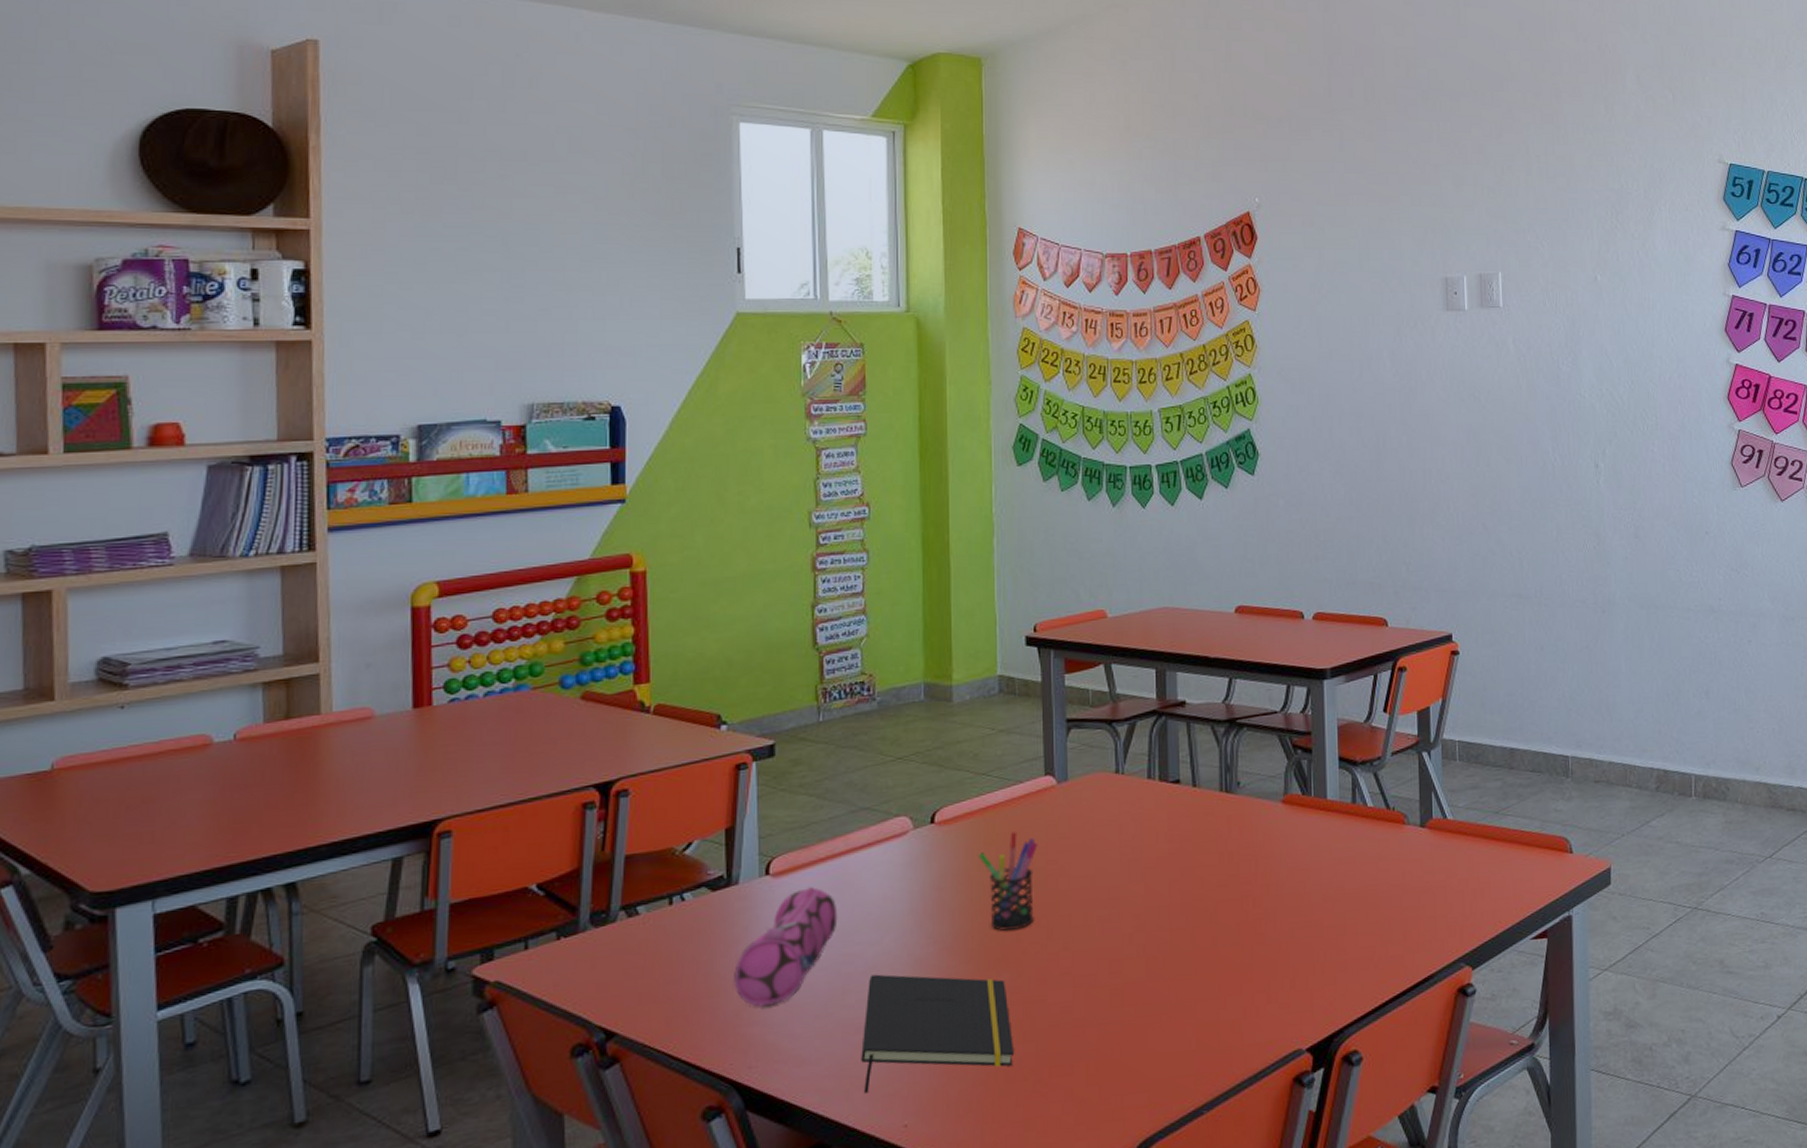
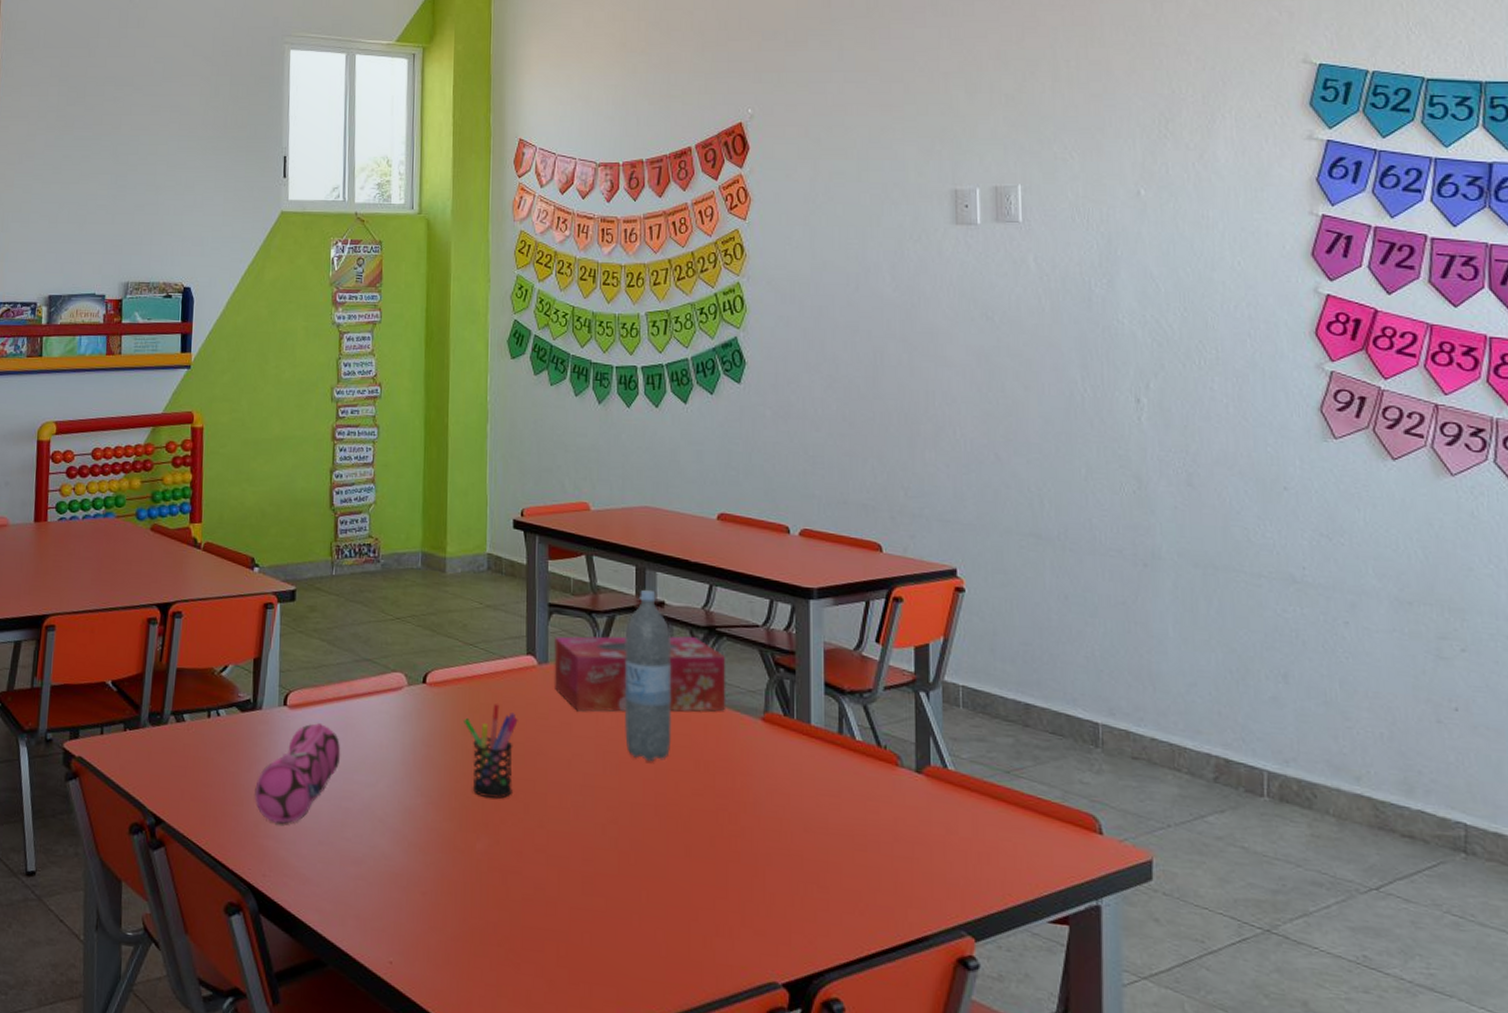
notepad: present [861,974,1015,1093] -> none [355,814,491,929]
tissue box: none [1074,732,1248,825] -> present [554,636,726,712]
water bottle: none [1146,690,1196,863] -> present [624,589,672,762]

